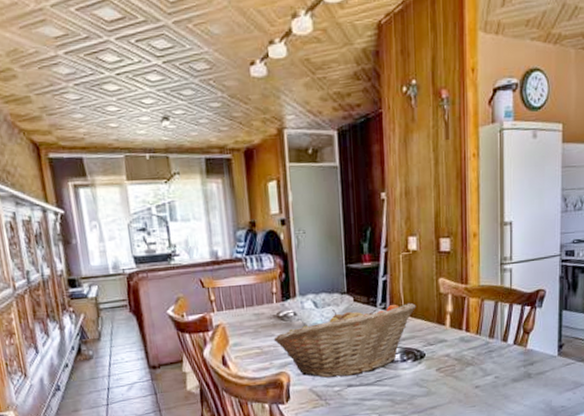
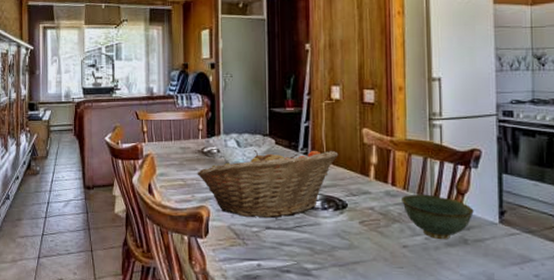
bowl: none [475,336,537,377] -> present [402,194,474,240]

